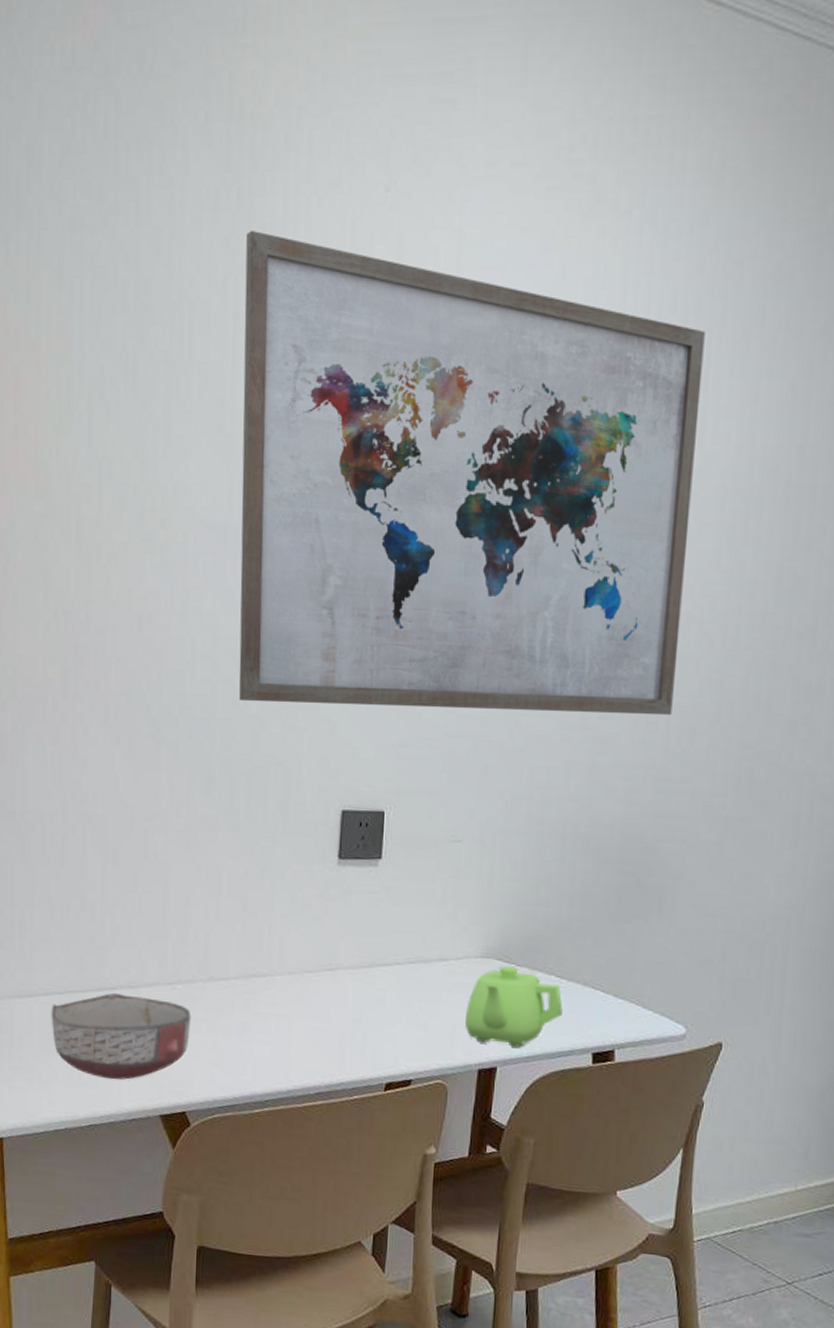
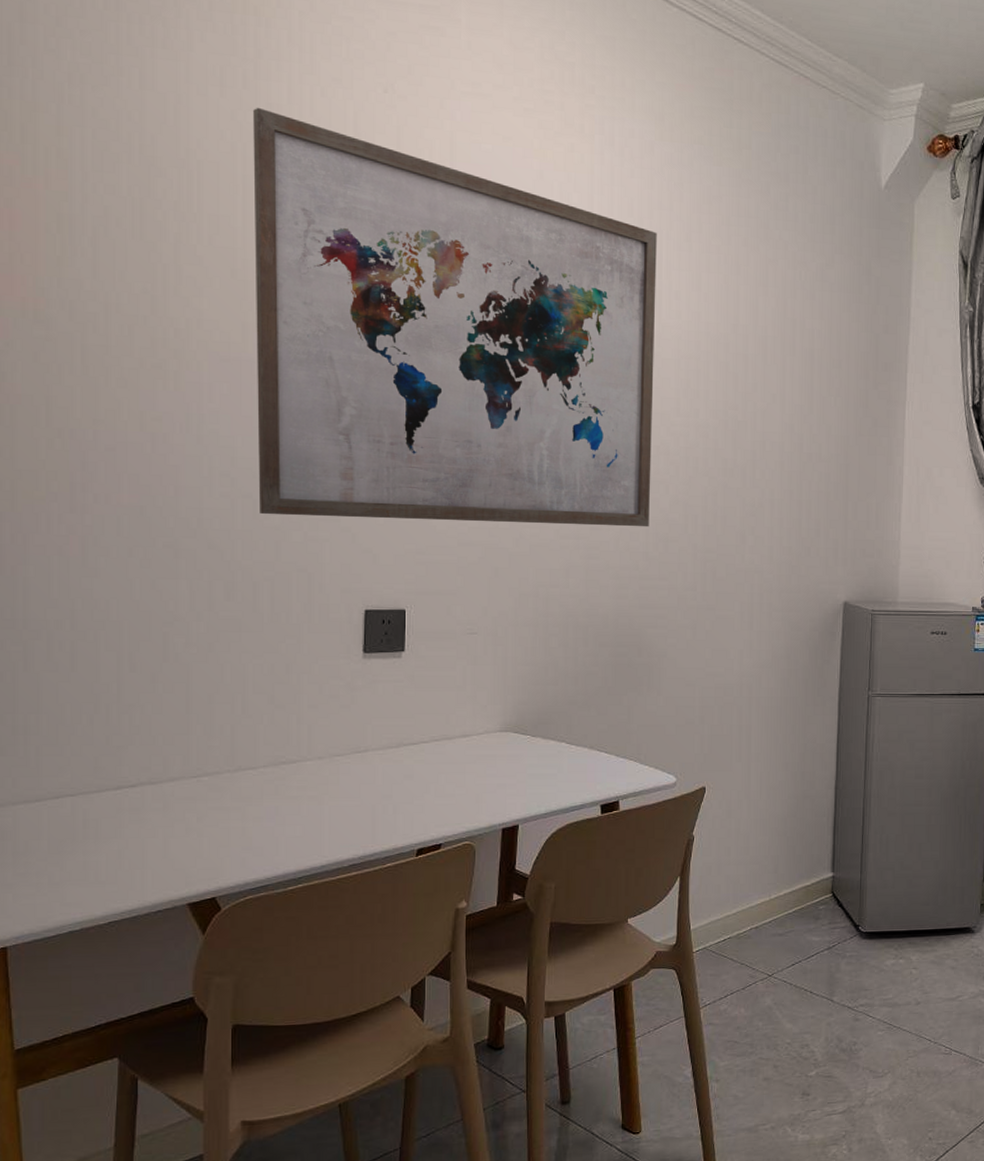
ceramic bowl: present [51,992,191,1080] -> none [62,790,219,875]
teapot: present [465,965,563,1048] -> none [489,737,573,806]

